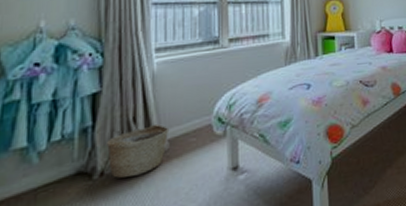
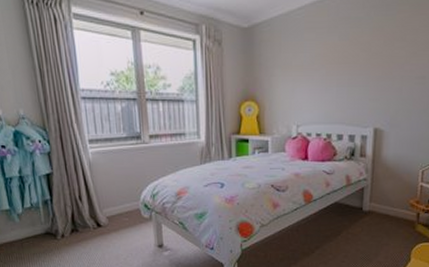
basket: present [107,123,170,178] -> none [63,203,107,240]

